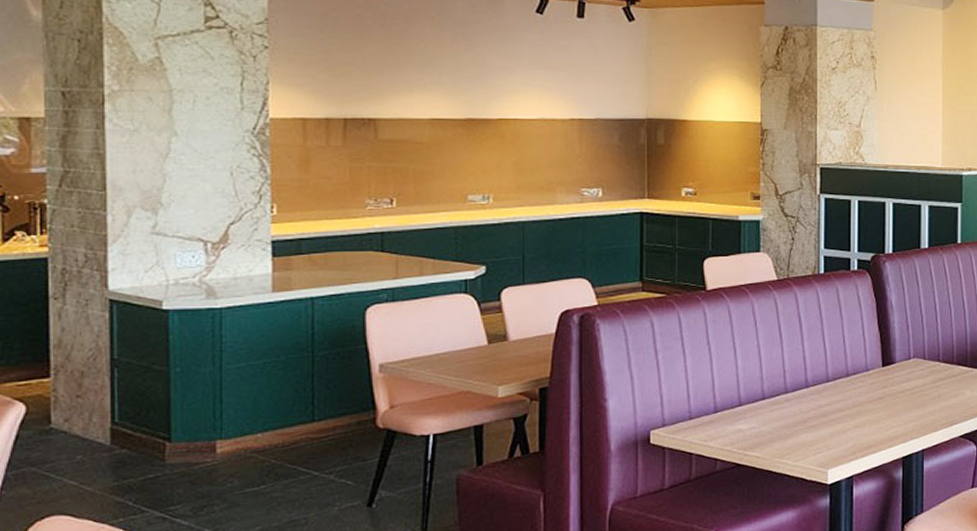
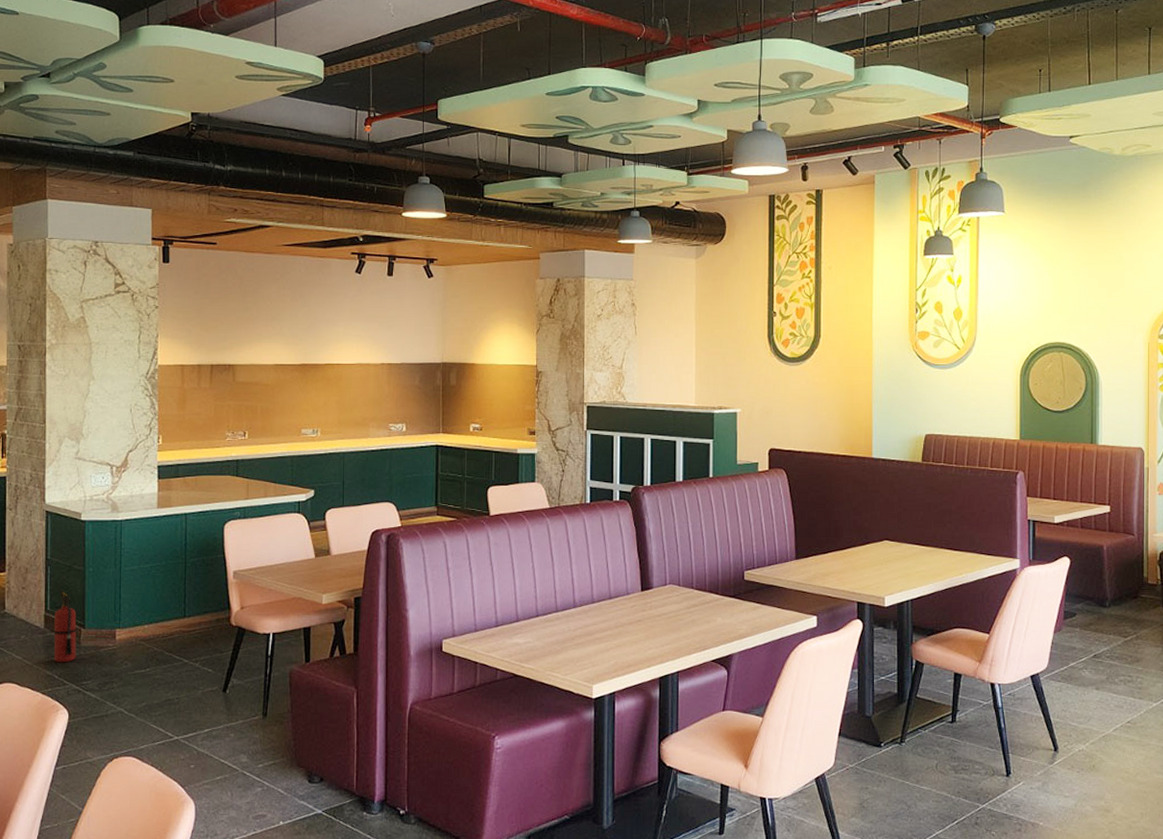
fire extinguisher: none [126,397,159,486] -> present [54,591,77,663]

